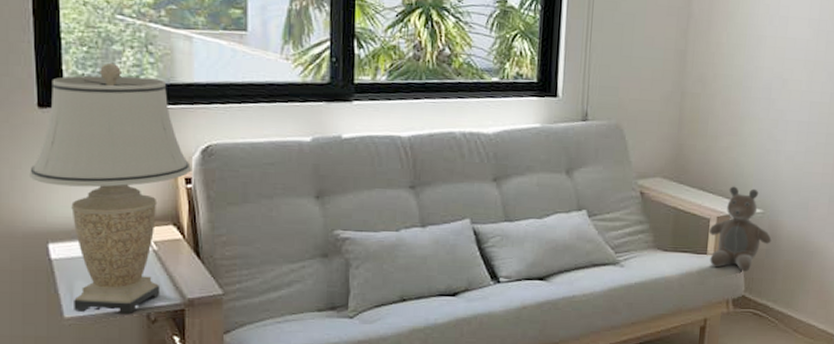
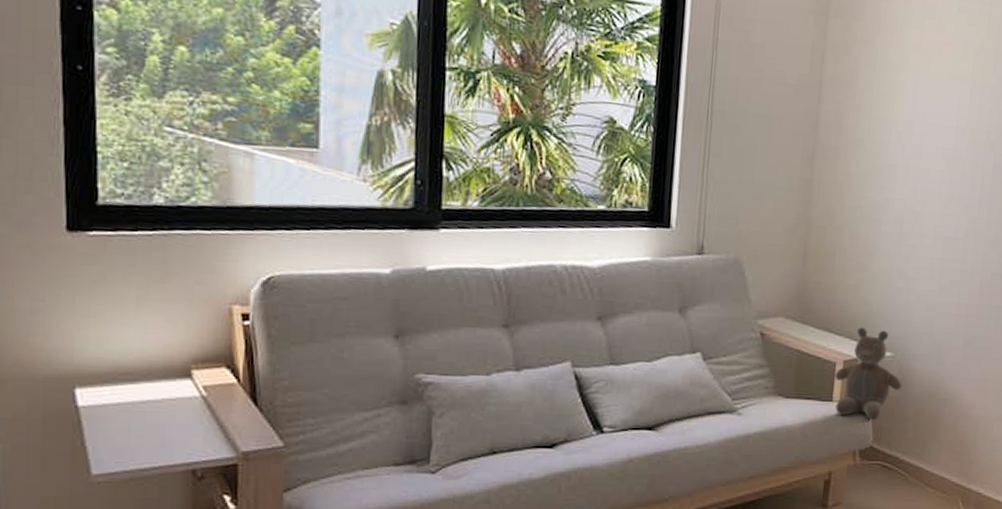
table lamp: present [30,62,191,313] -> none [54,180,249,469]

